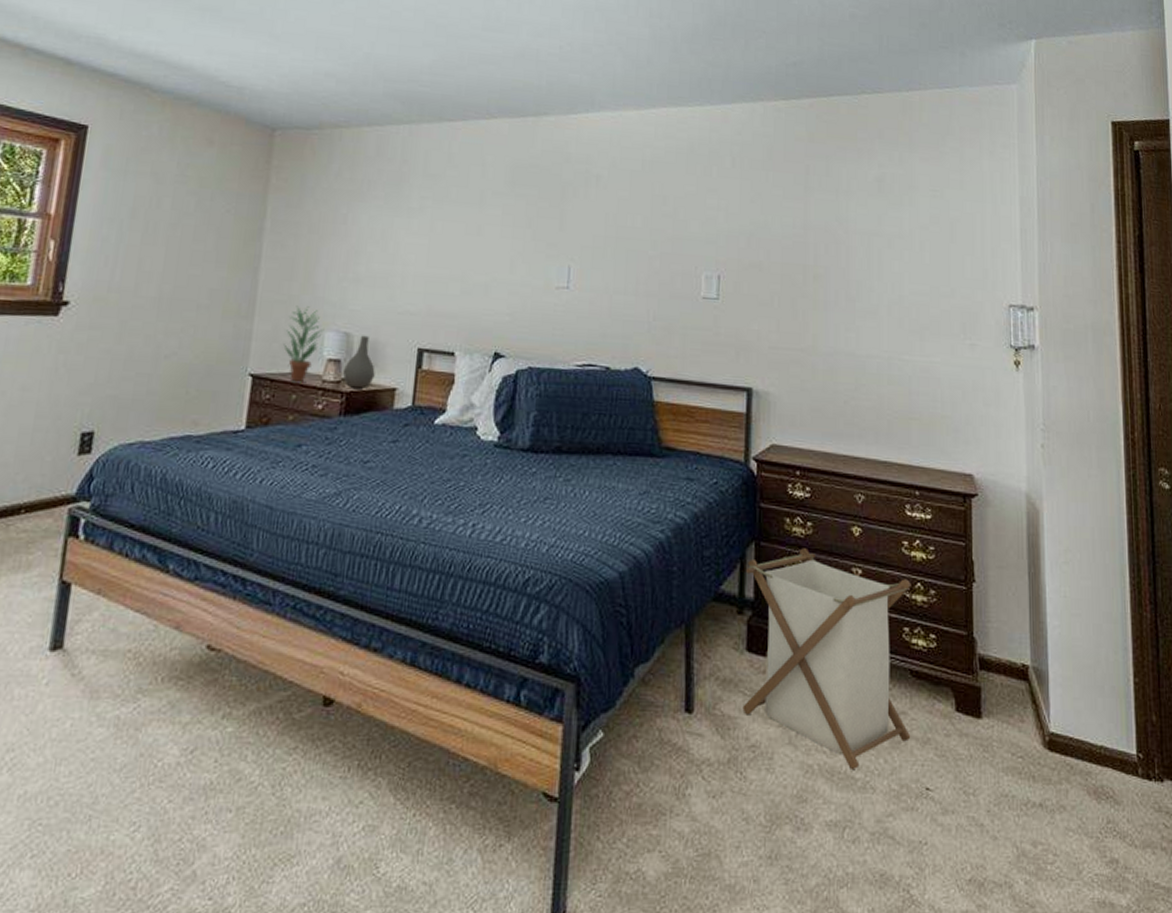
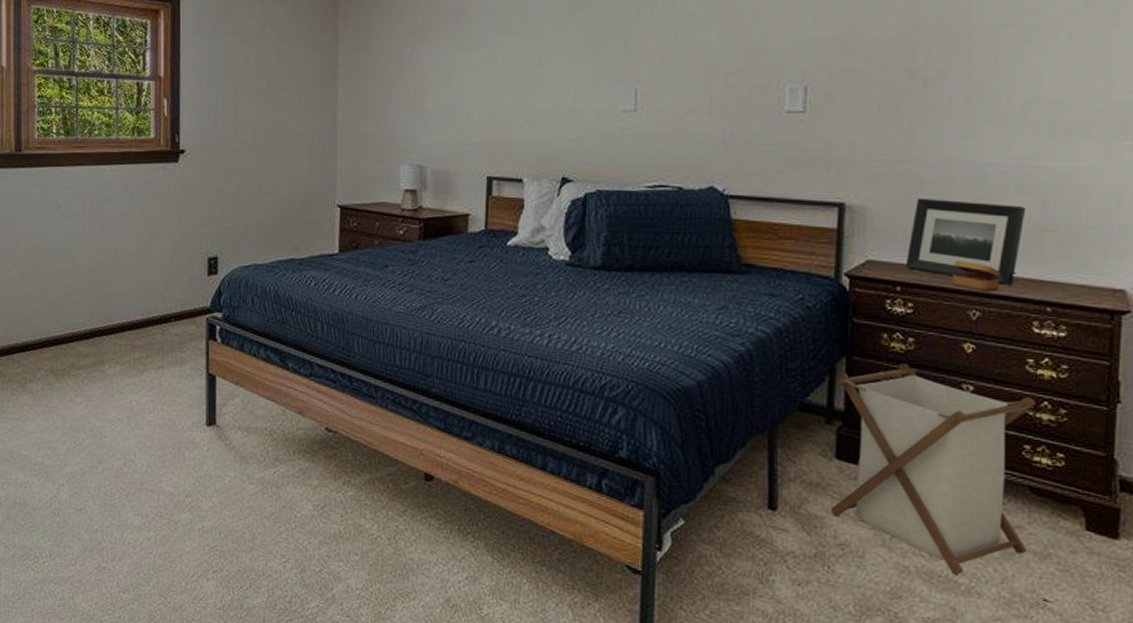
potted plant: present [283,305,325,382] -> none [364,143,400,210]
vase: present [342,335,375,390] -> none [419,167,449,216]
picture frame: none [803,385,895,470] -> present [905,197,1025,285]
jewelry box: none [842,446,879,476] -> present [952,261,1000,292]

